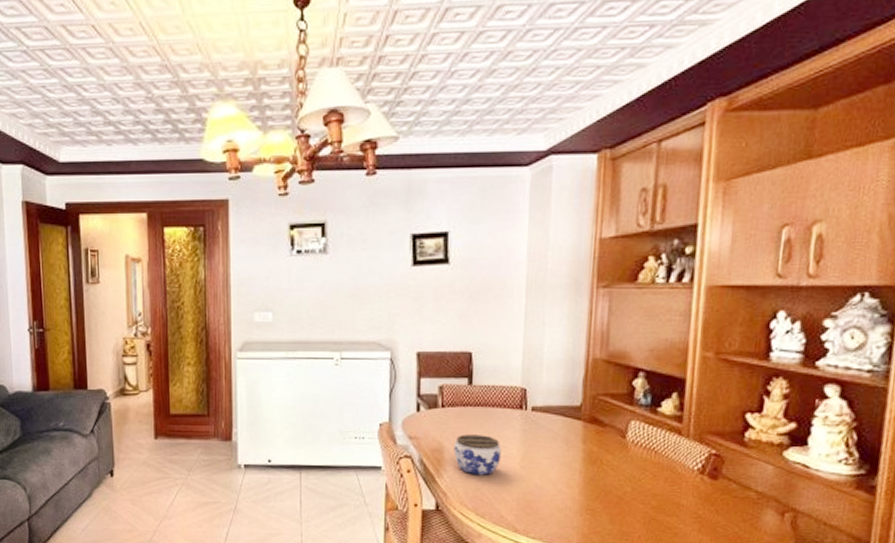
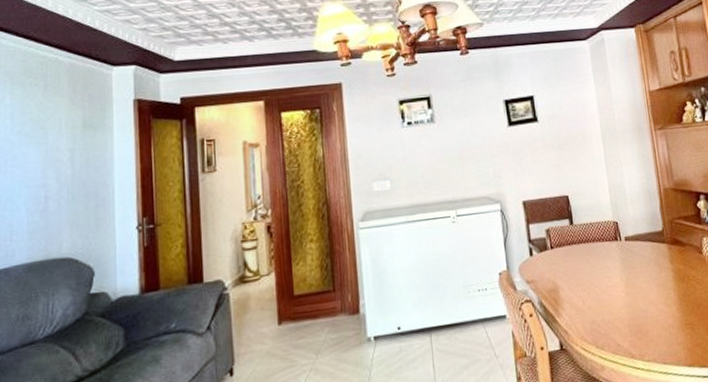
jar: present [453,434,502,476] -> none [566,269,609,309]

